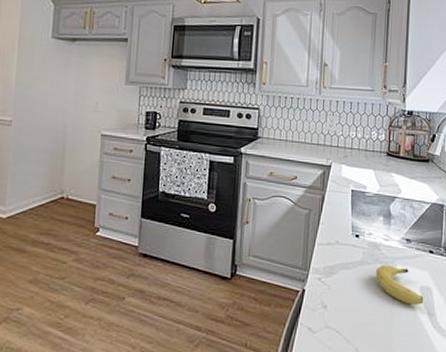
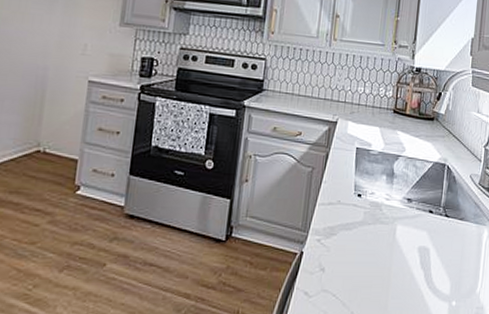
fruit: present [375,265,424,305] -> none [375,225,421,266]

